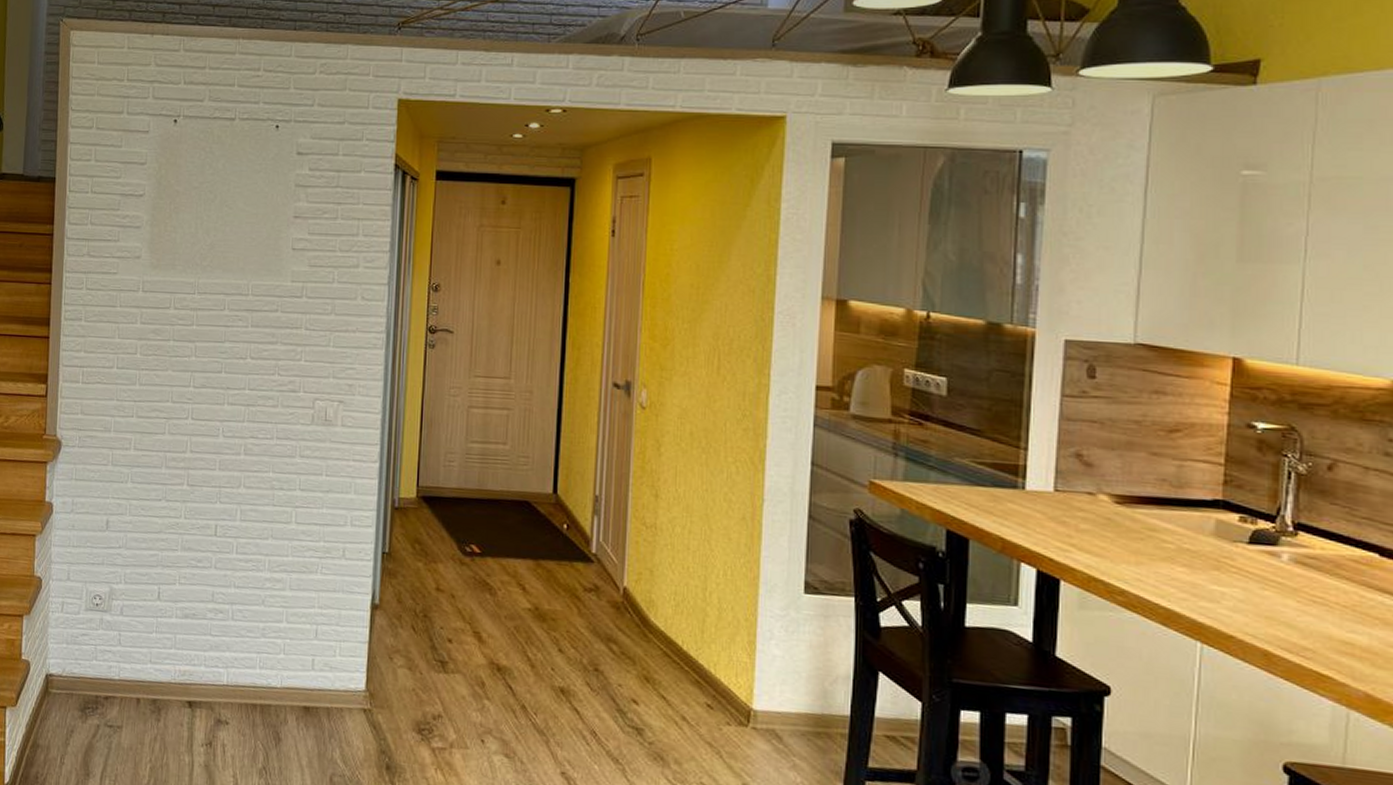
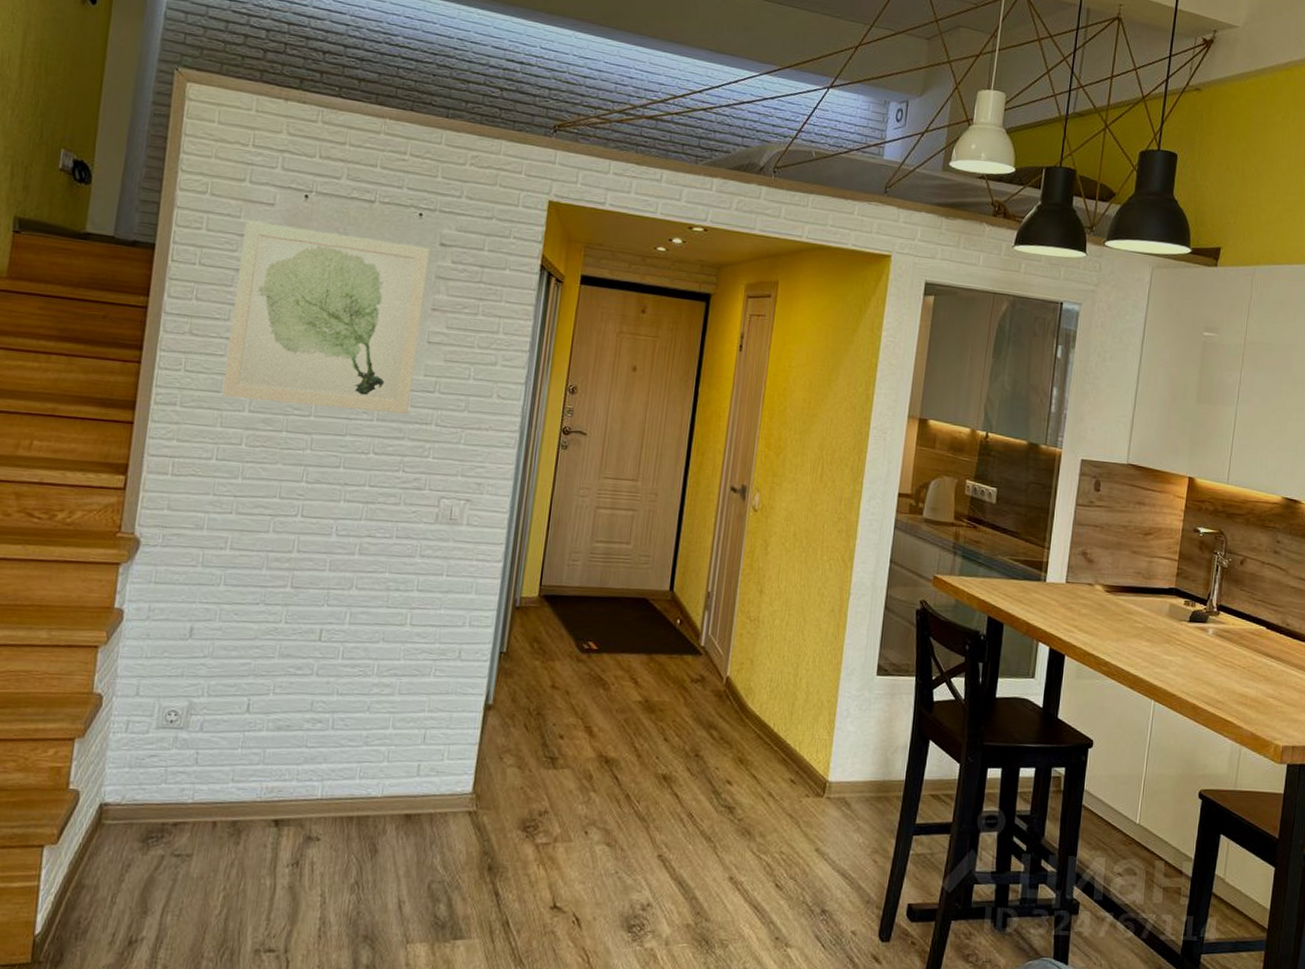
wall art: none [117,148,289,319] -> present [221,220,431,414]

